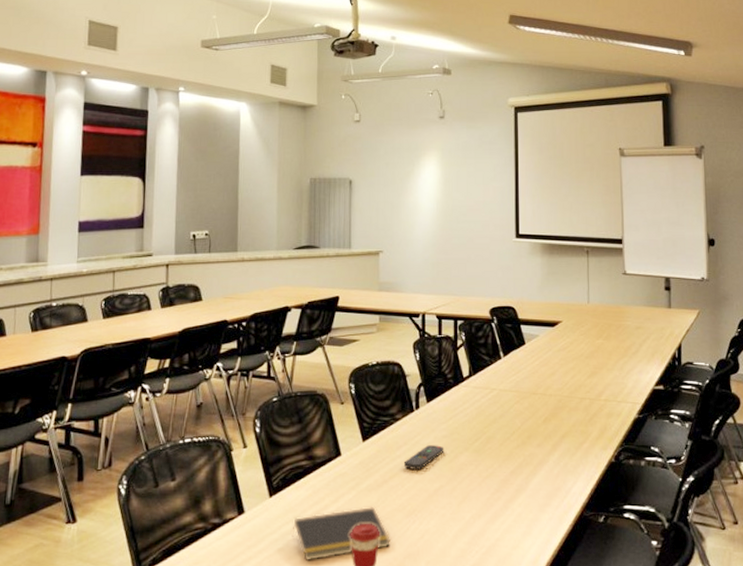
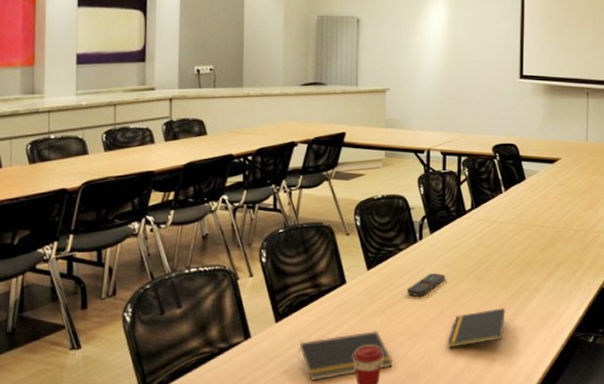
notepad: none [447,483,508,527] -> present [447,308,506,348]

